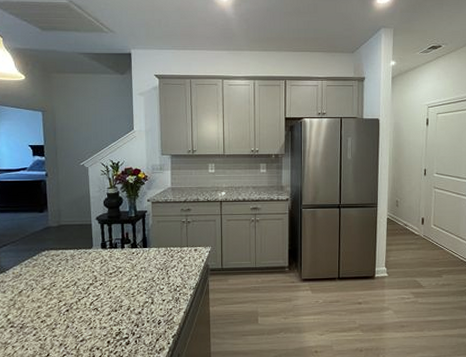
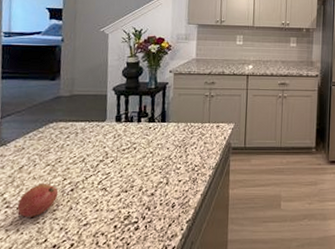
fruit: none [21,305,56,335] -> present [17,184,59,217]

